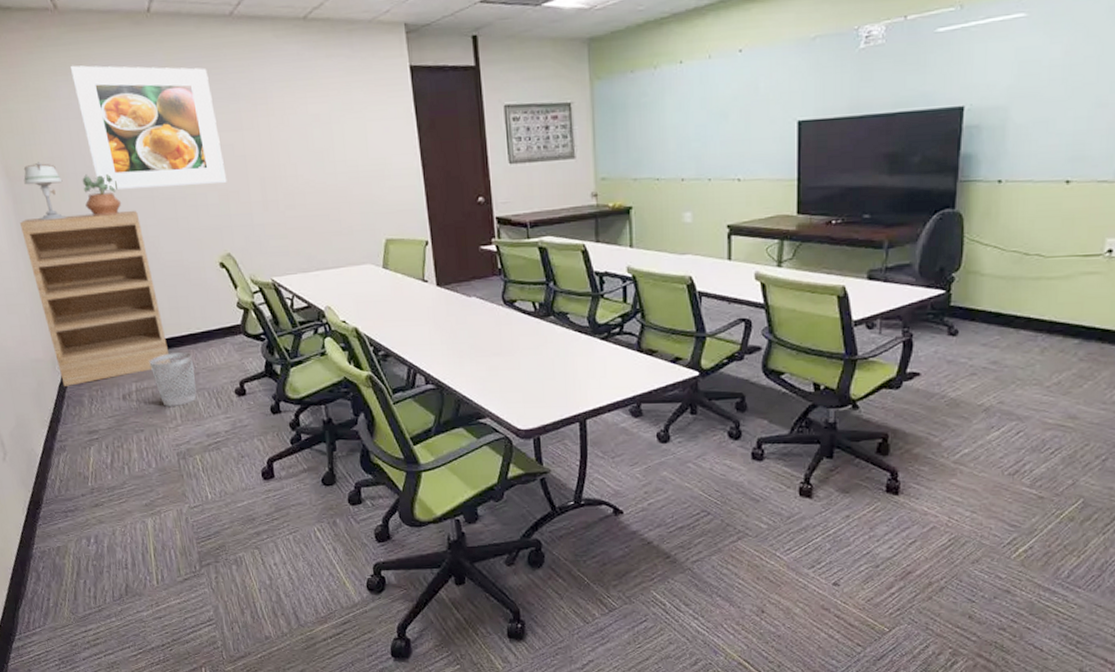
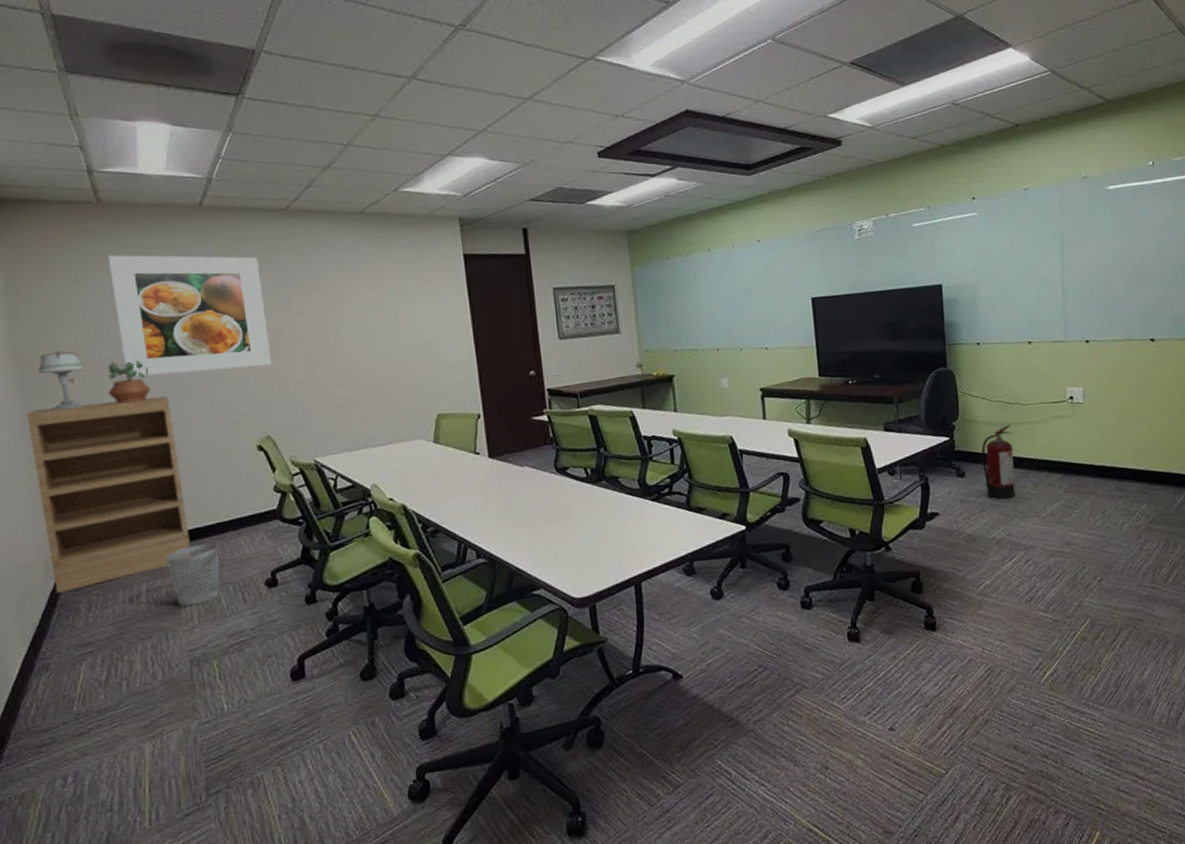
fire extinguisher: none [981,279,1026,364] -> present [981,424,1016,499]

